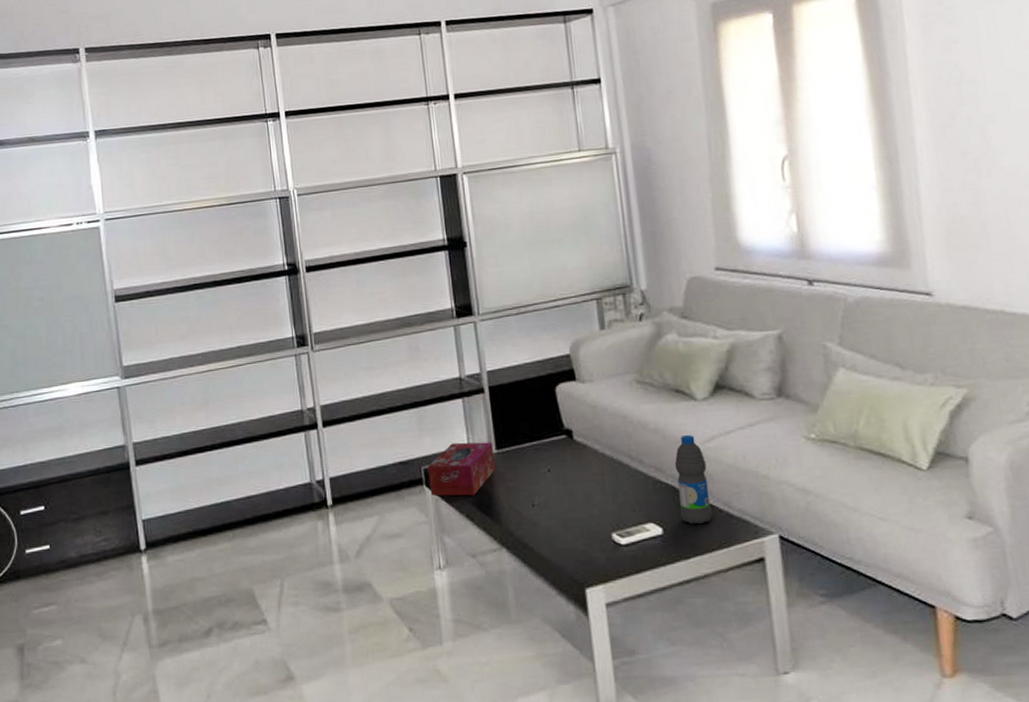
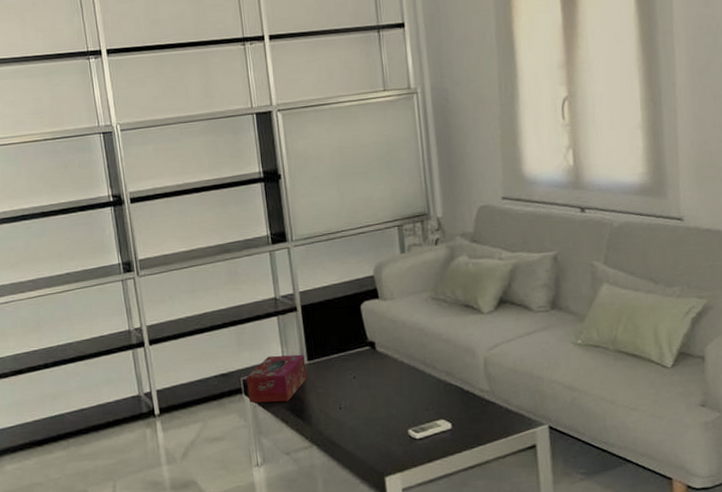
water bottle: present [674,435,712,525] -> none [463,344,494,420]

